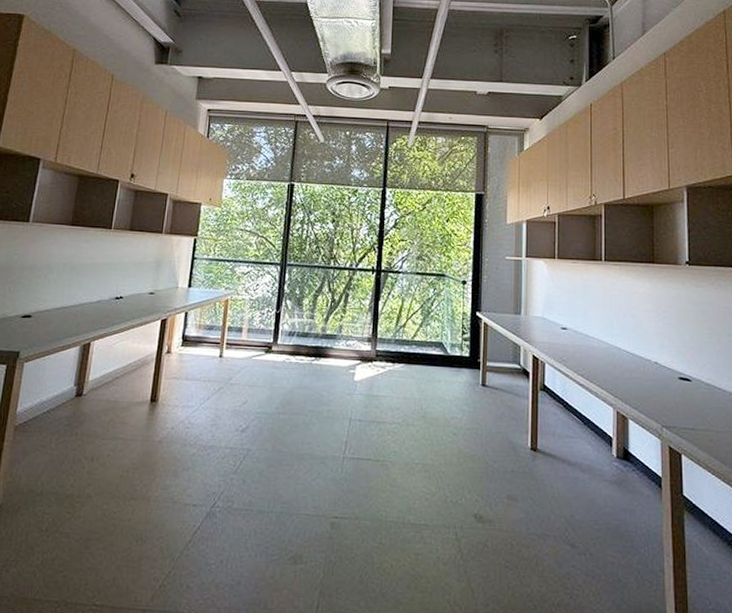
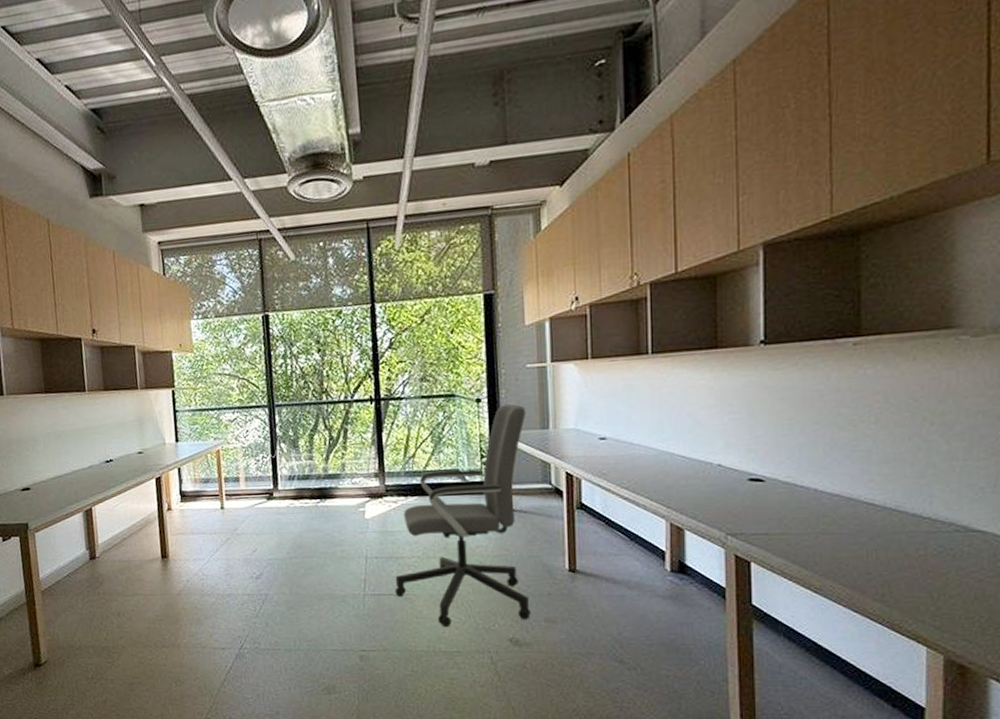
office chair: none [373,288,503,498] -> present [395,403,531,628]

